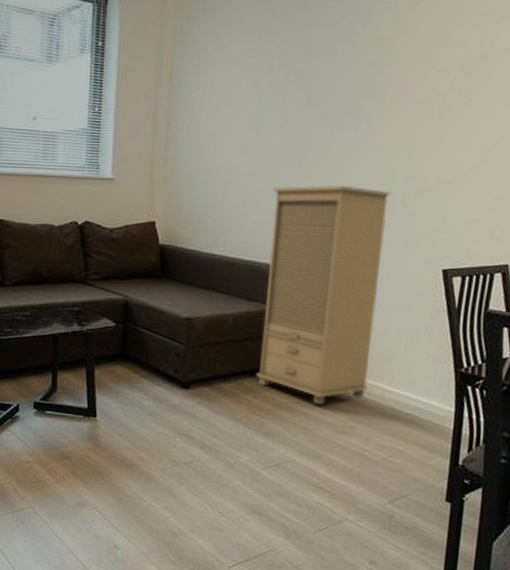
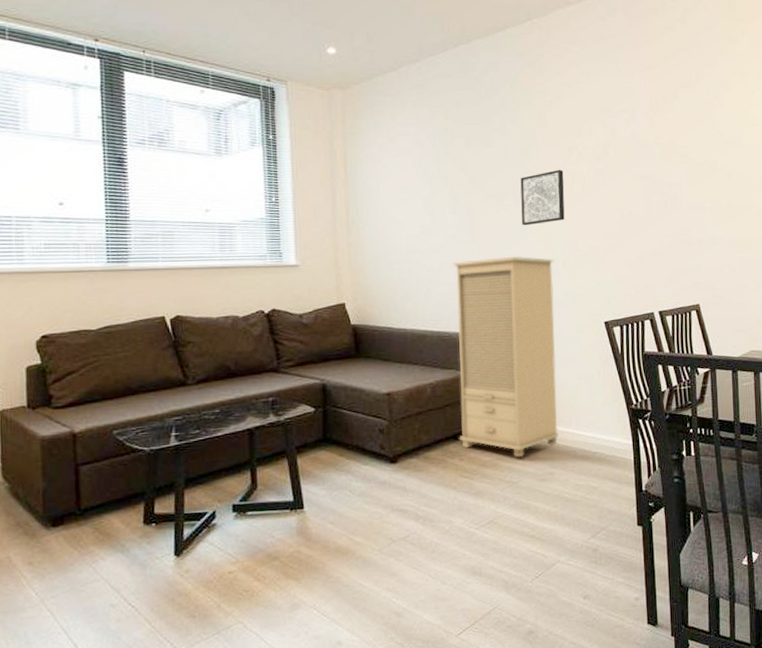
wall art: none [357,86,419,152] -> present [520,169,565,226]

